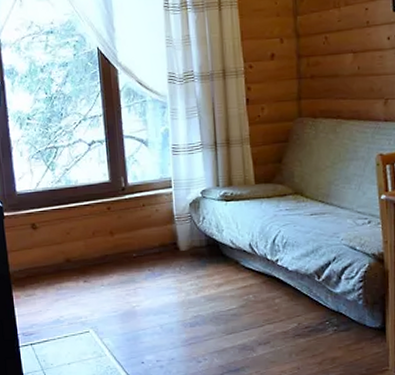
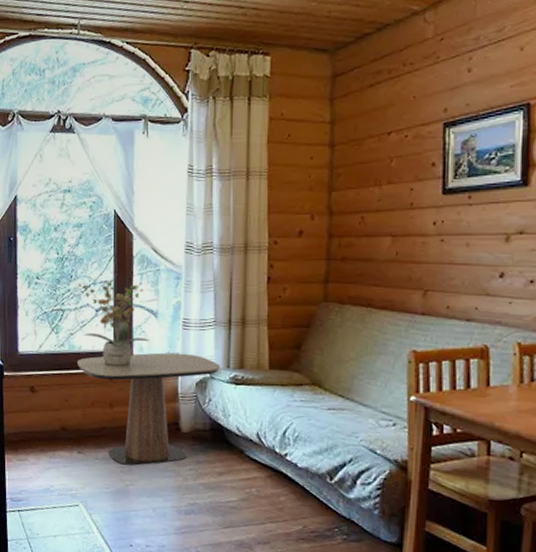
potted plant: none [69,113,143,196] -> present [79,281,150,366]
side table: none [75,177,210,288] -> present [77,353,220,465]

